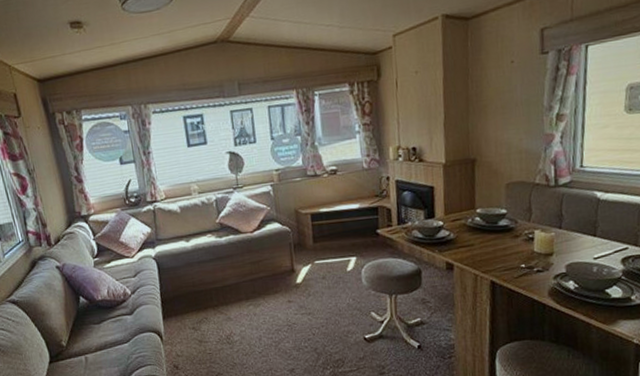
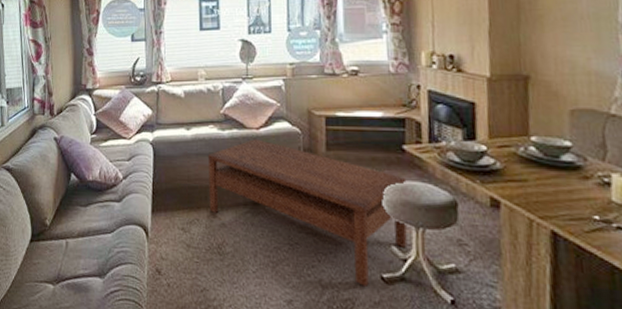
coffee table: none [208,241,384,348] -> present [207,139,408,287]

